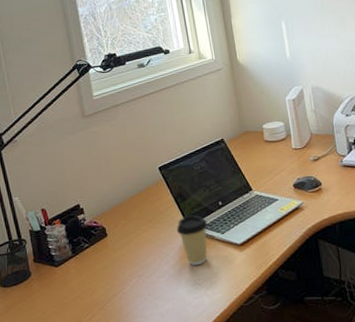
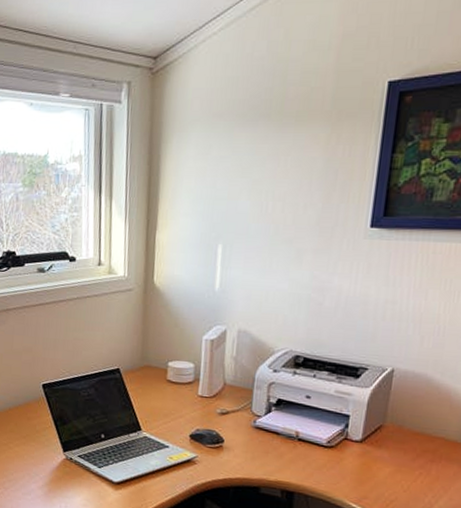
coffee cup: present [176,214,208,265] -> none [50,440,85,493]

